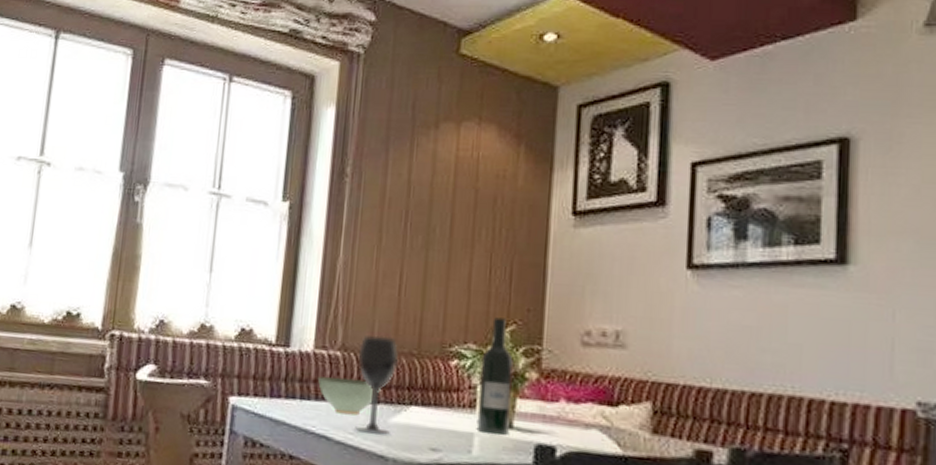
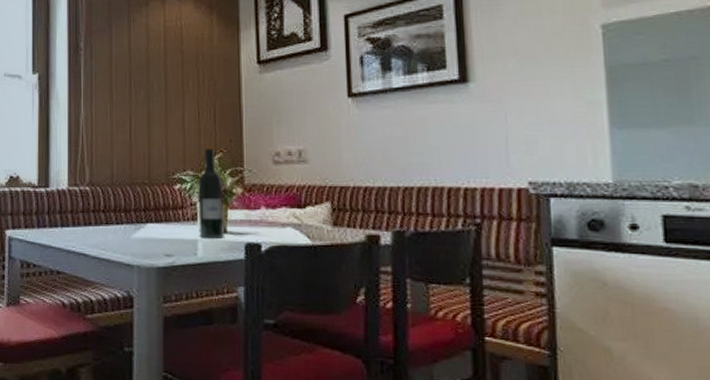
bowl: present [317,376,381,416] -> none [73,207,123,235]
wine glass: present [355,335,399,435] -> none [103,171,135,248]

